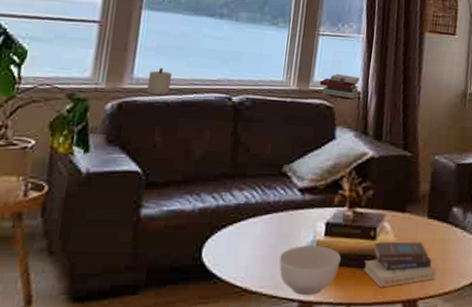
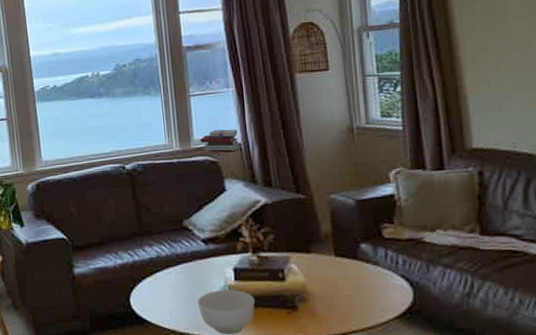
candle: present [147,68,172,95] -> none [54,149,73,173]
books: present [364,241,436,288] -> none [278,280,356,325]

